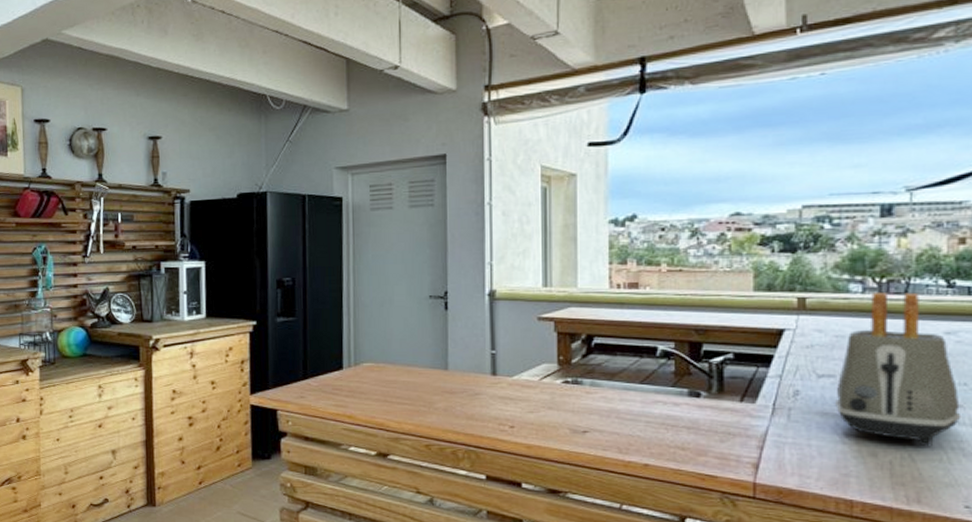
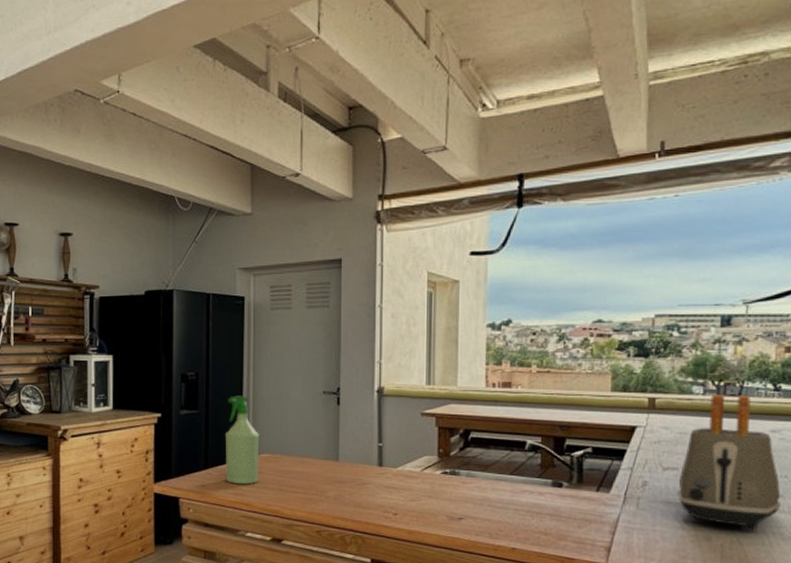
spray bottle: none [325,301,362,396] -> present [226,396,260,485]

